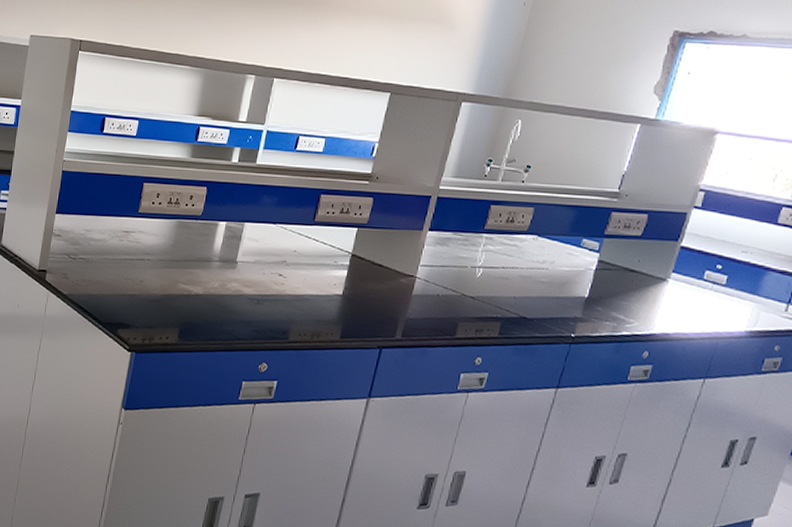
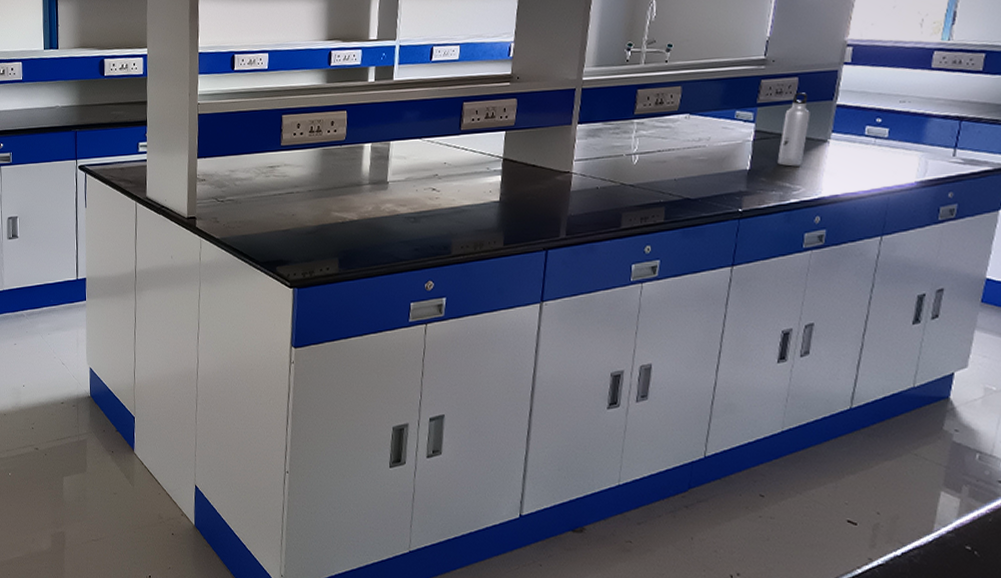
water bottle: none [615,229,654,301] -> present [777,92,811,167]

